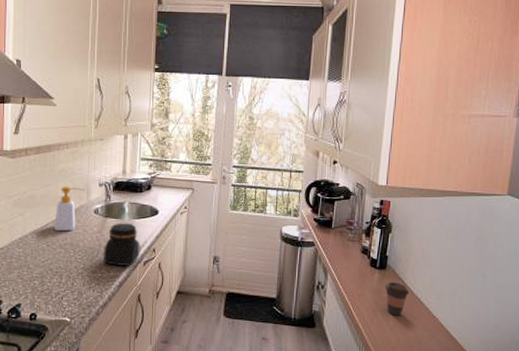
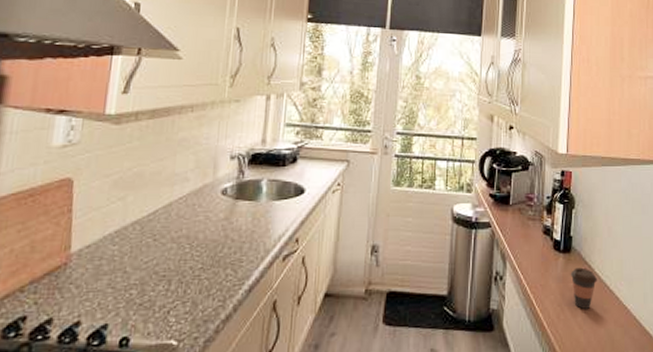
soap bottle: present [55,186,84,232] -> none [166,160,211,220]
jar: present [104,223,140,266] -> none [230,206,280,263]

